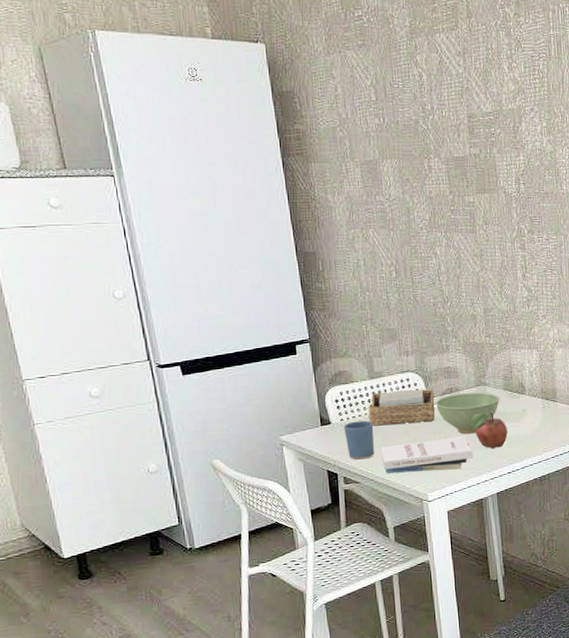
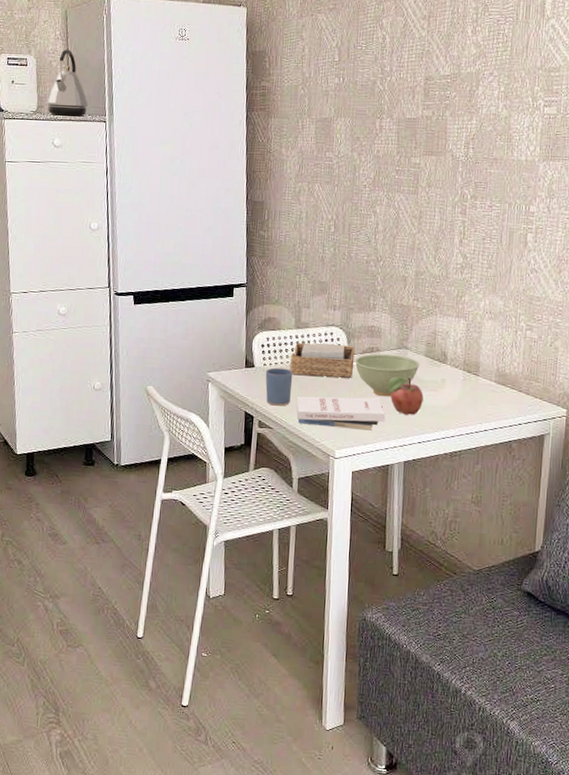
kettle: none [31,93,88,171] -> present [46,49,89,117]

